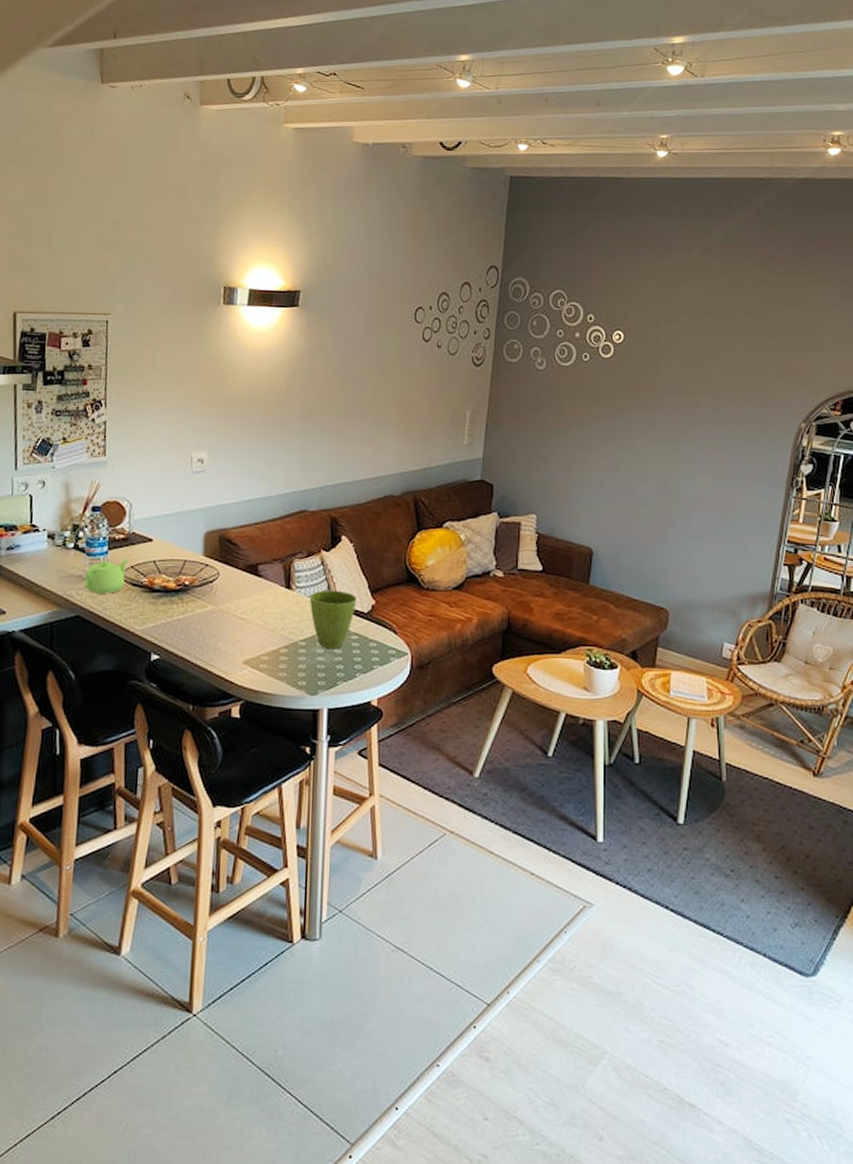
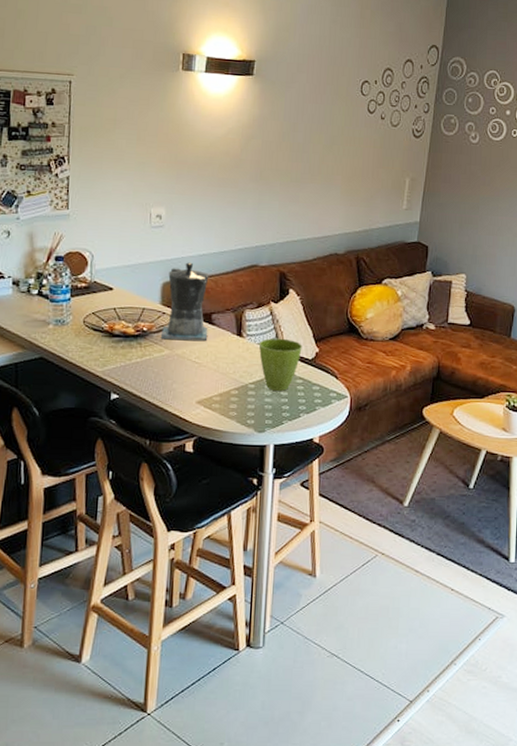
teapot: present [84,559,128,595] -> none [47,306,90,339]
coffee maker: none [203,509,255,596] -> present [160,262,209,342]

